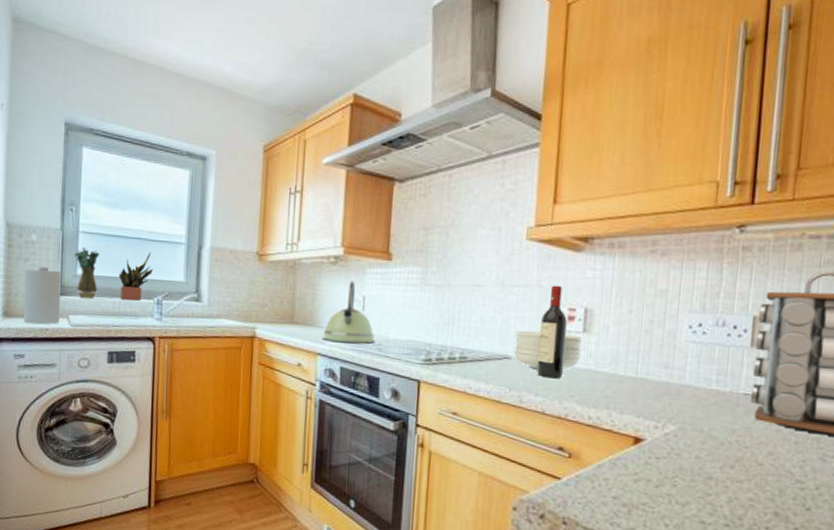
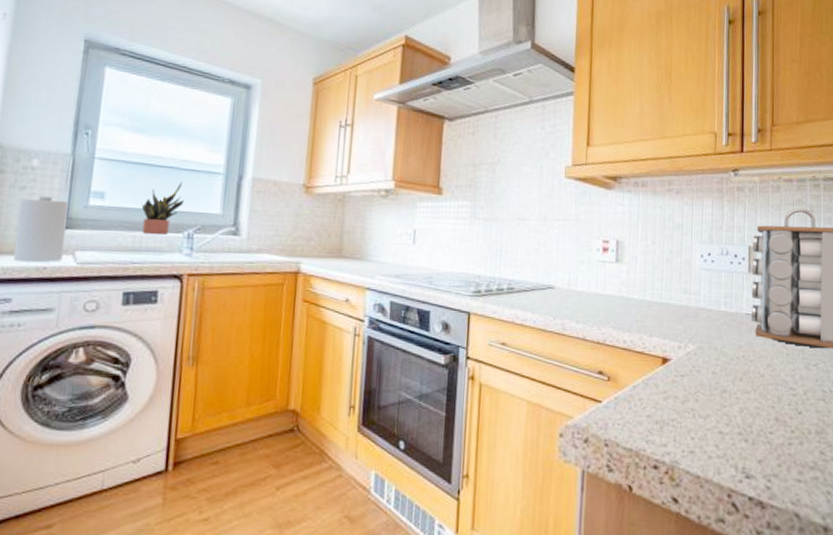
vase: present [75,246,100,300] -> none [87,174,120,233]
kettle: present [322,280,376,344] -> none [372,214,426,278]
bowl: present [513,330,582,370] -> none [556,261,615,298]
wine bottle: present [537,285,567,379] -> none [577,219,602,306]

